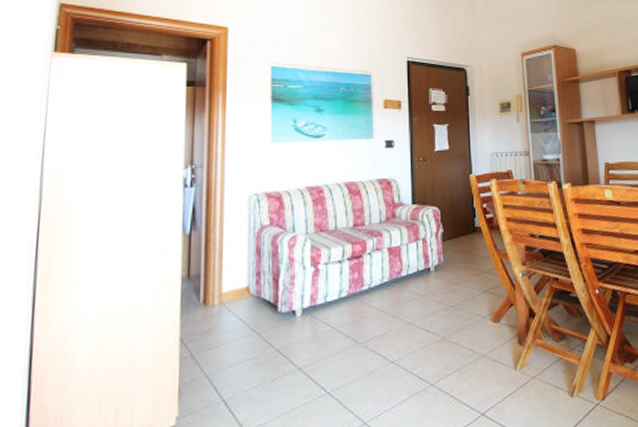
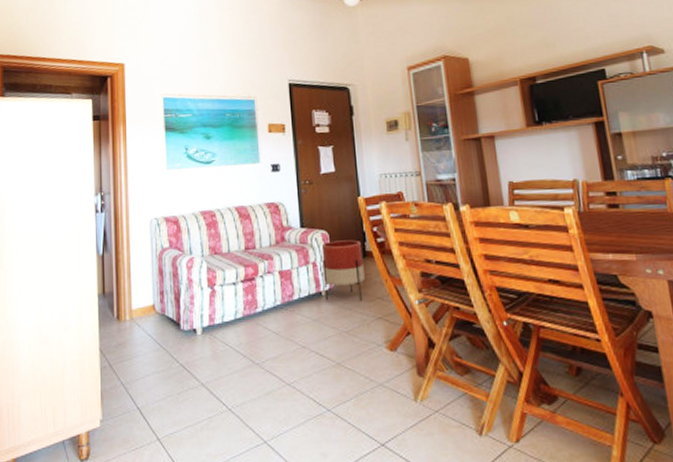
planter: none [432,216,473,276] -> present [321,240,365,301]

